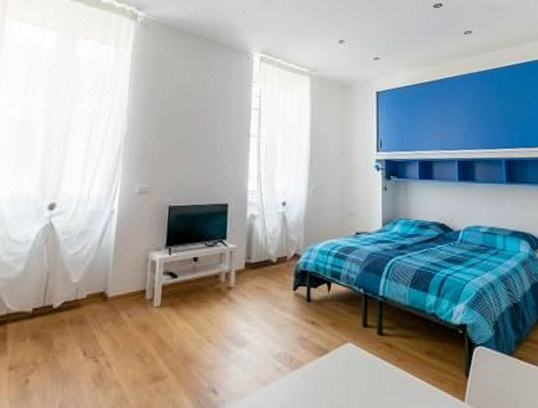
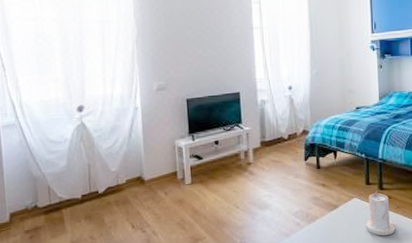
candle: none [360,335,396,396] -> present [365,190,395,236]

